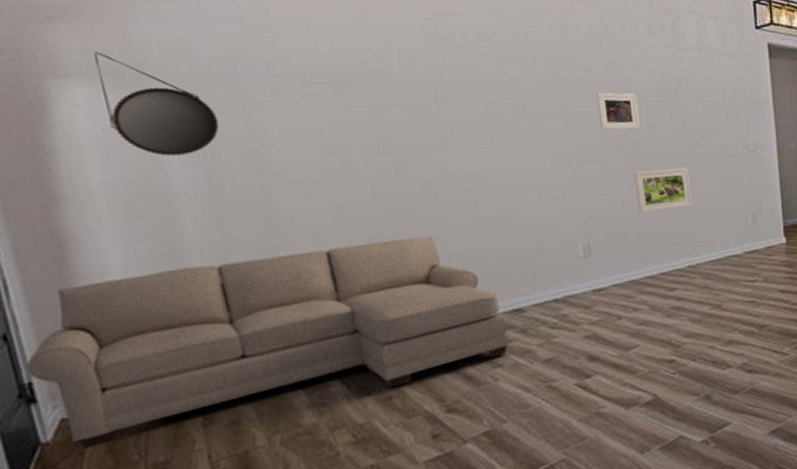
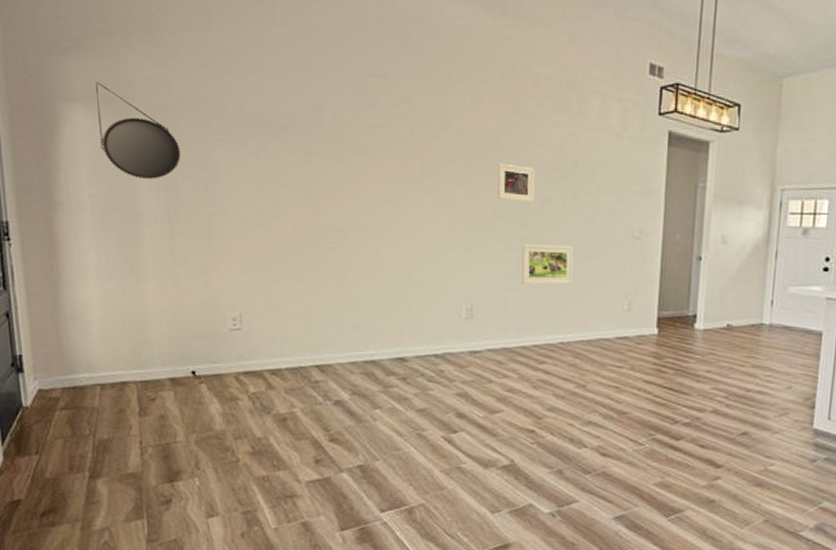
sofa: present [25,236,509,449] -> none [19,277,390,418]

